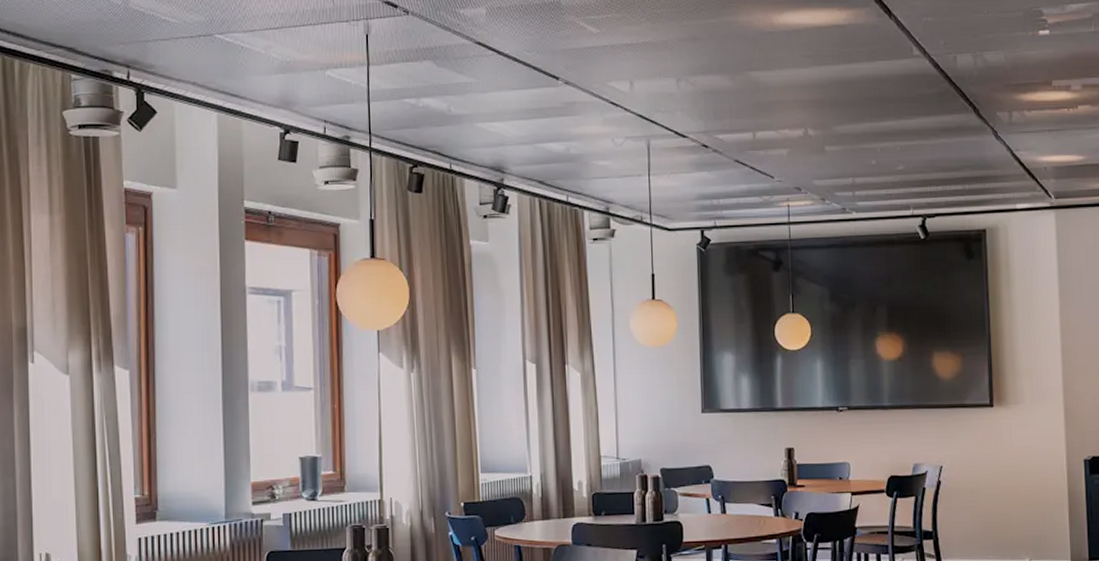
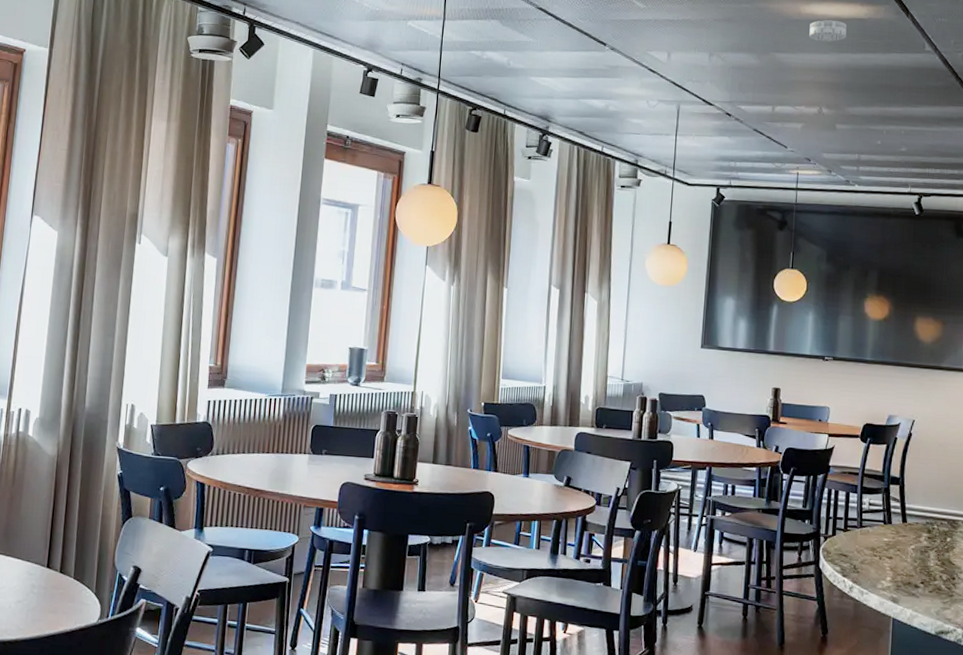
smoke detector: none [785,29,826,54] -> present [809,19,847,42]

